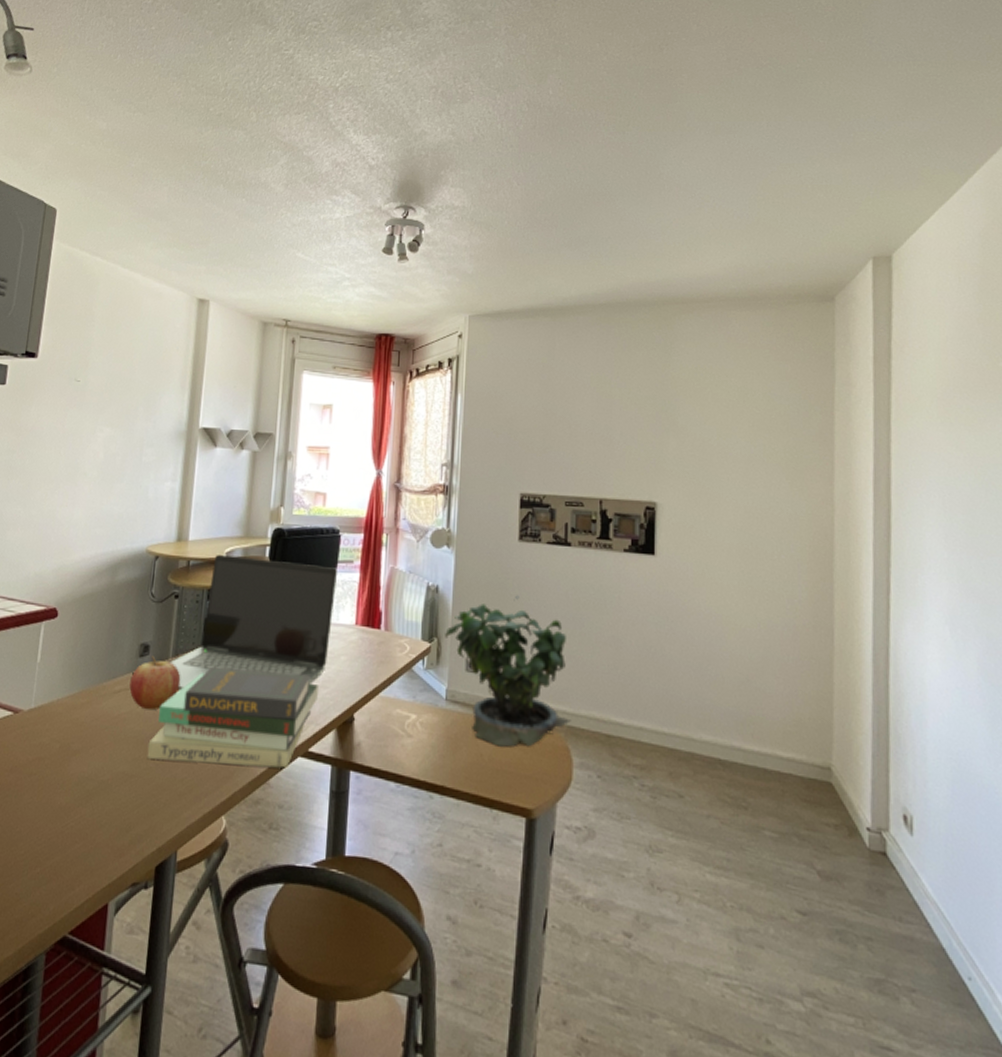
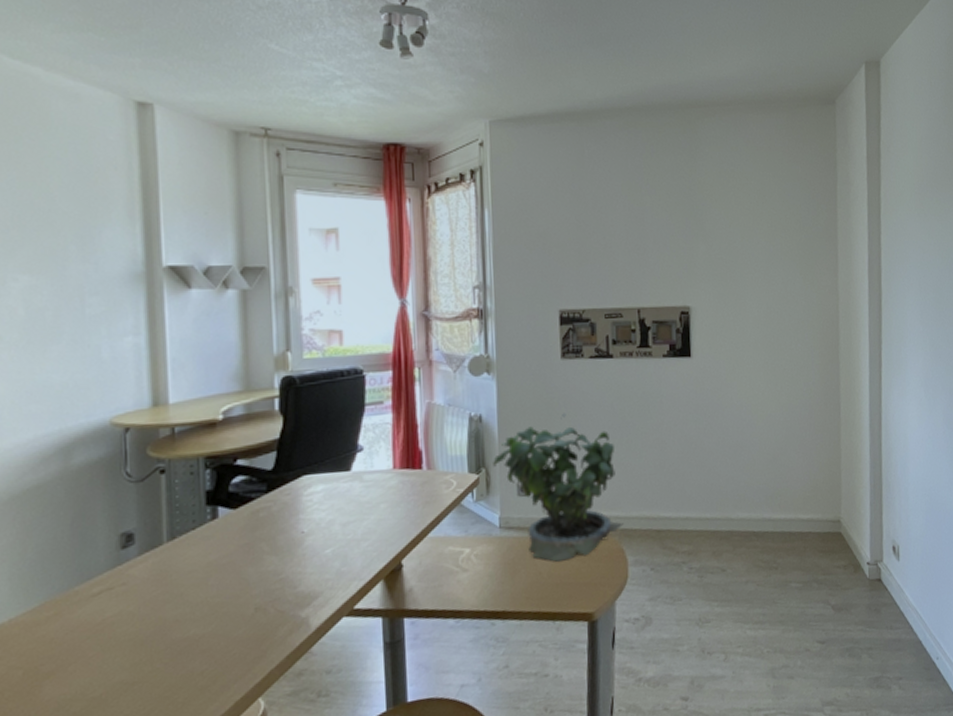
fruit: present [129,656,181,710] -> none [113,544,183,607]
books: present [147,666,318,769] -> none [150,530,358,660]
laptop: present [170,554,338,691] -> none [165,411,367,578]

